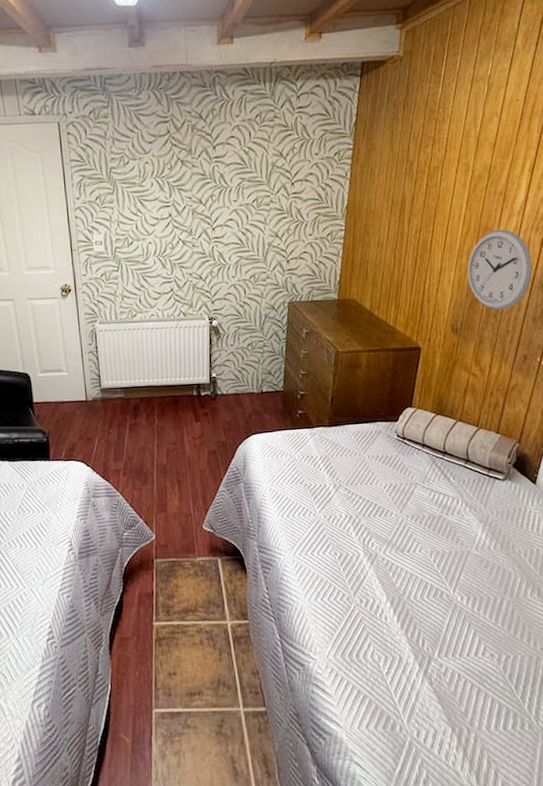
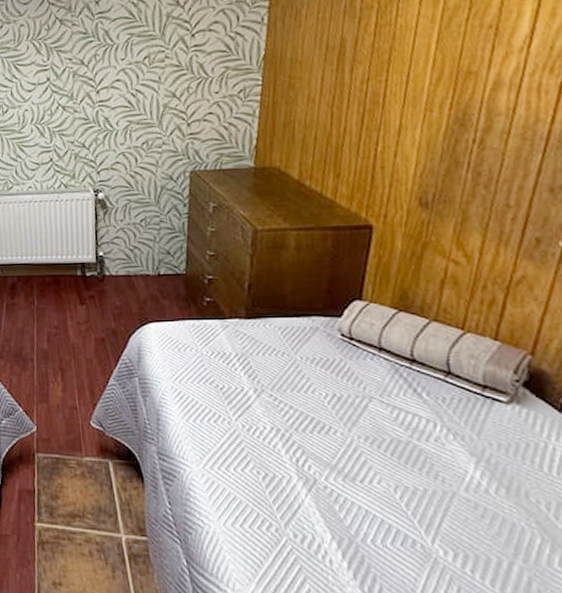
wall clock: present [467,229,532,311] -> none [440,72,546,179]

